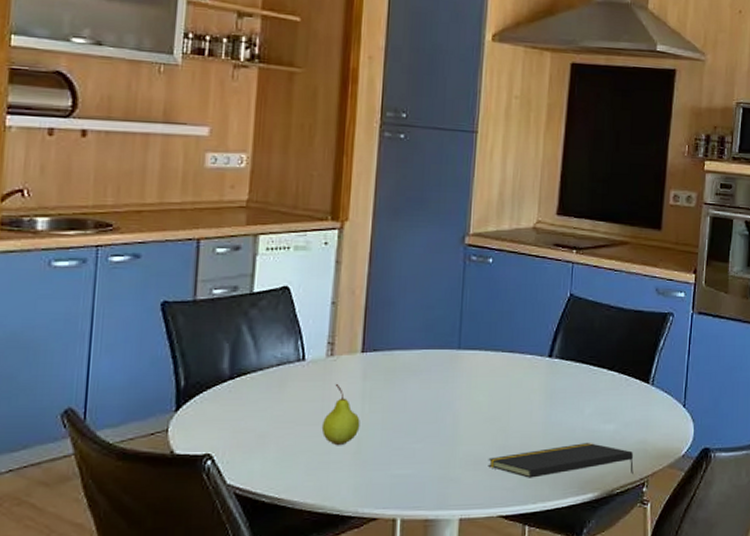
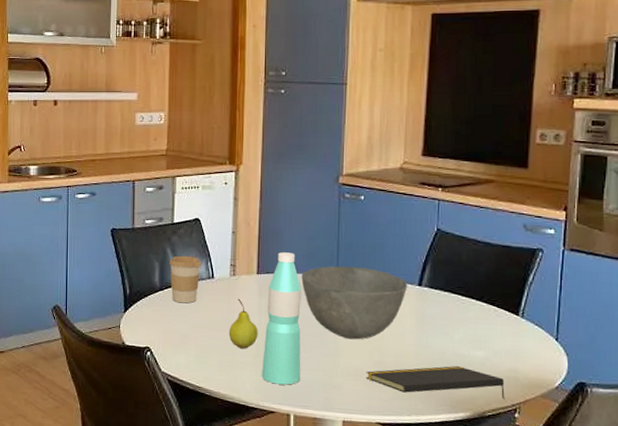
coffee cup: none [244,333,289,394] -> present [169,255,202,304]
water bottle: none [363,325,416,485] -> present [262,252,301,385]
bowl: none [416,338,538,423] -> present [301,265,408,340]

